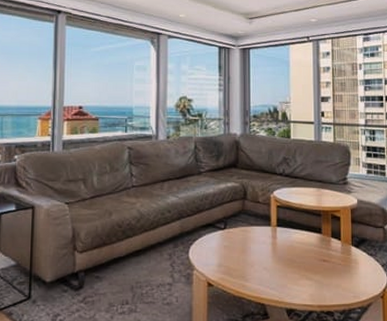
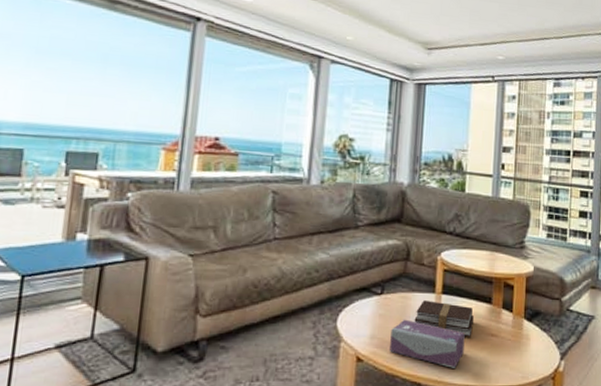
tissue box: none [235,249,300,290] -> present [390,319,465,368]
book: none [254,233,306,263] -> present [414,300,473,337]

